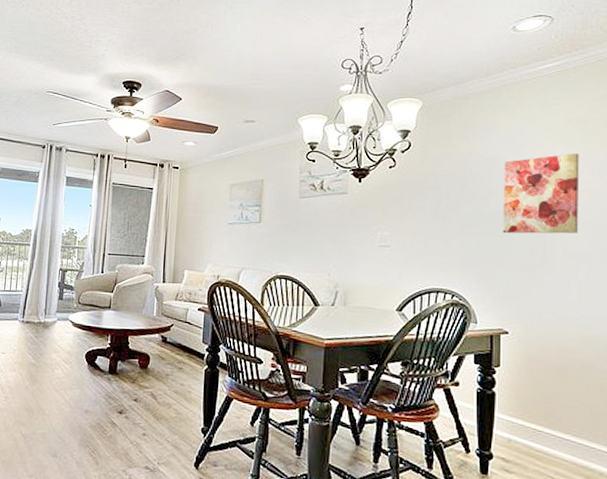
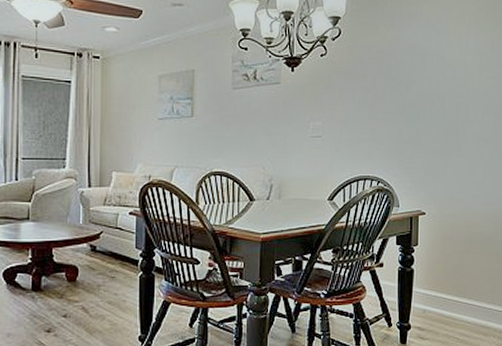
wall art: present [502,153,580,234] -> none [422,41,488,120]

